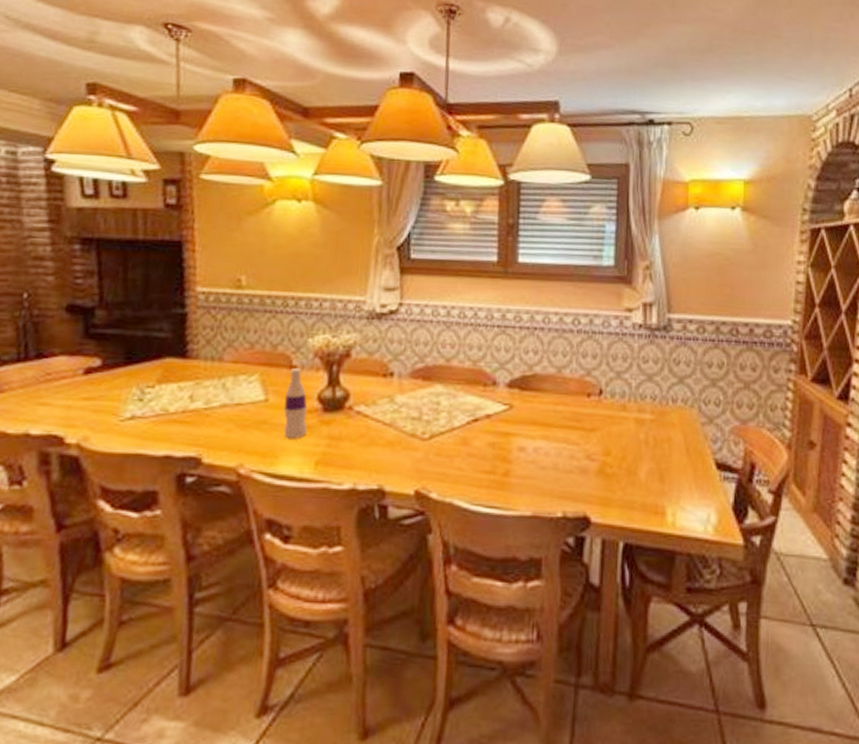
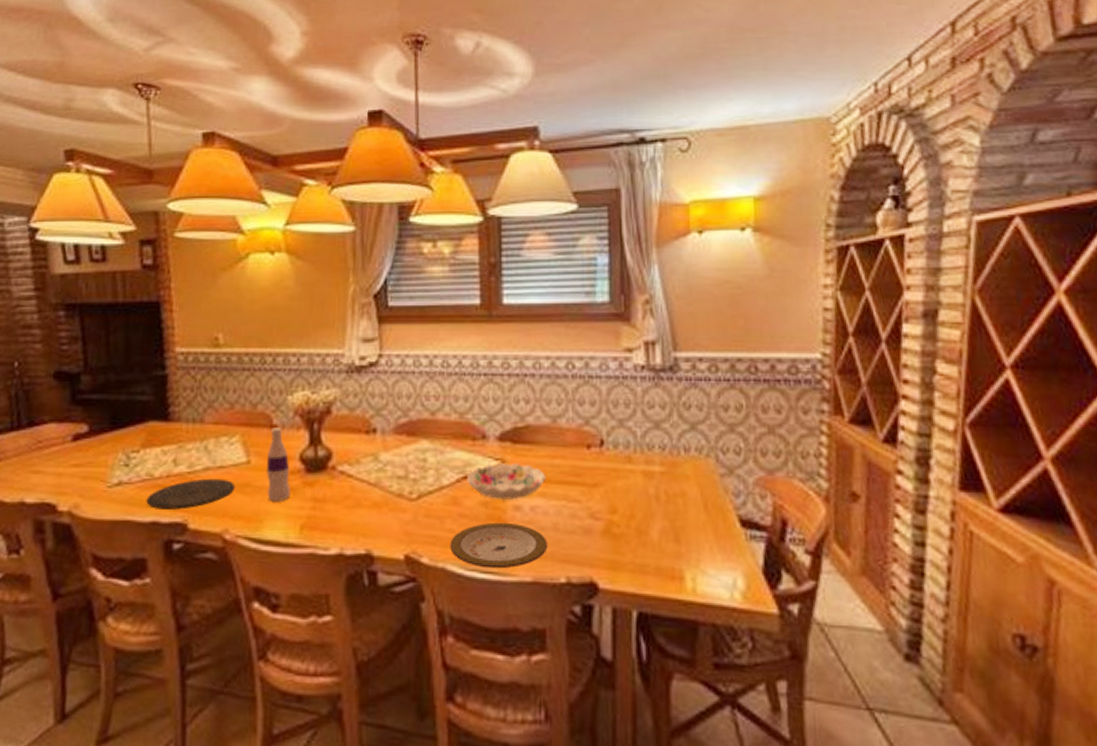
plate: none [159,414,253,444] -> present [146,478,236,510]
plate: none [458,461,548,504] -> present [450,522,548,569]
decorative bowl: none [477,408,549,442] -> present [467,463,546,500]

